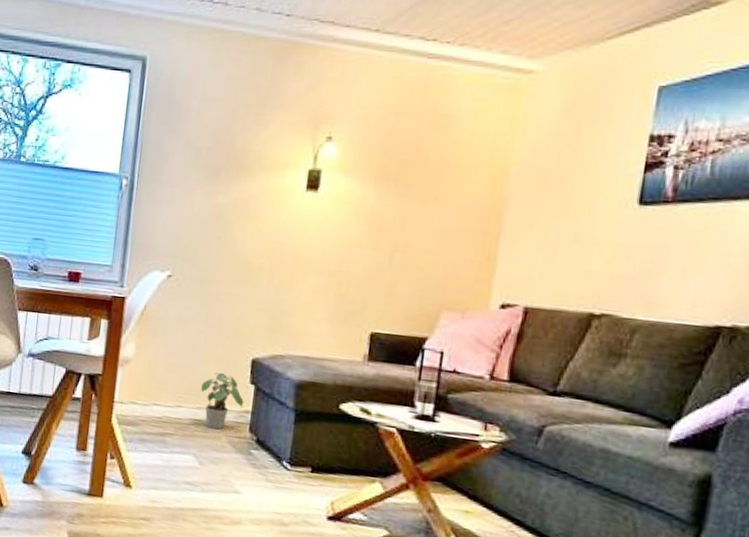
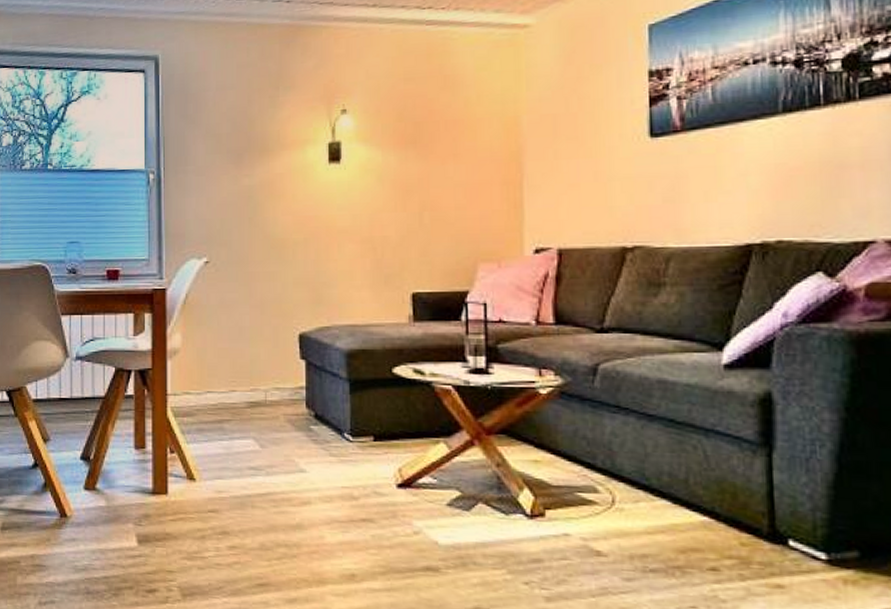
potted plant: present [201,372,244,430] -> none [253,352,297,410]

